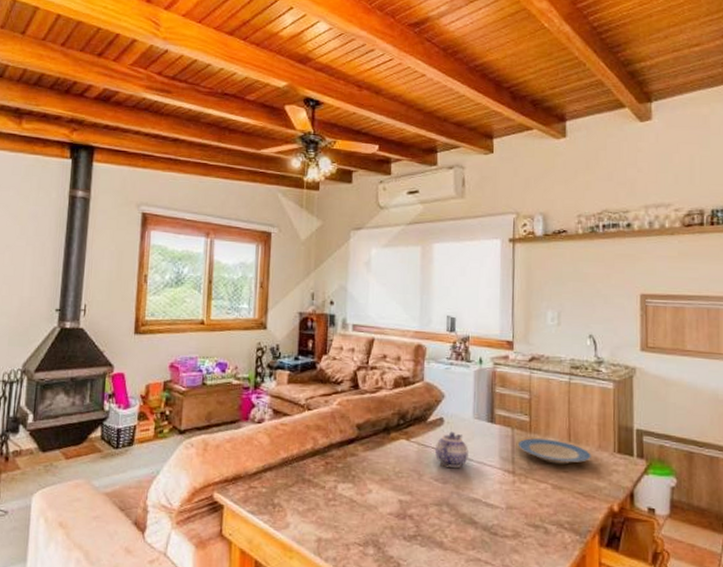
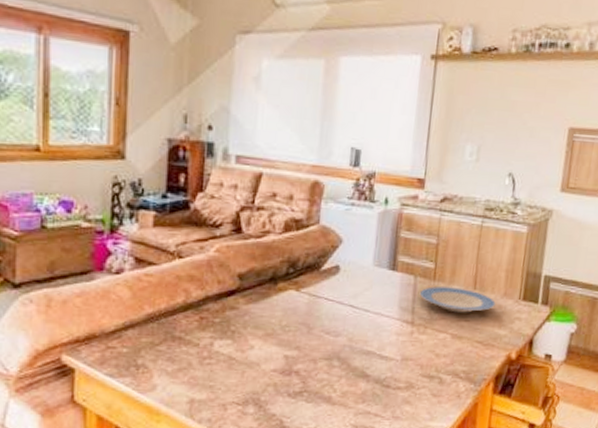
teapot: present [435,431,468,468] -> none [328,280,366,319]

